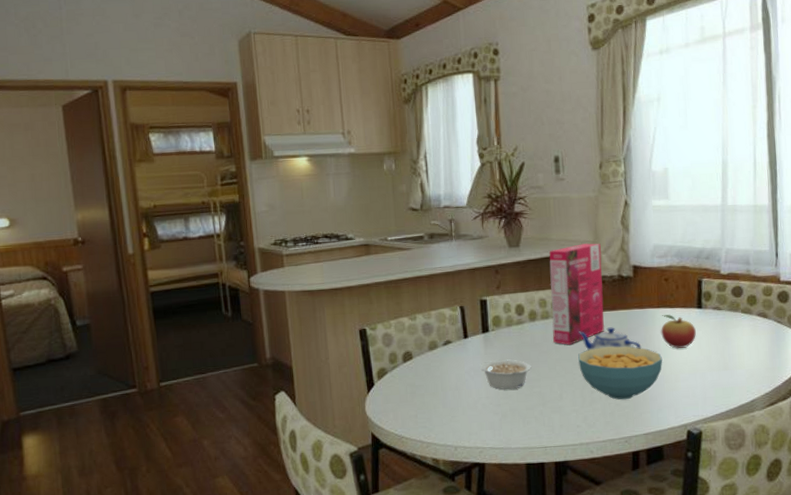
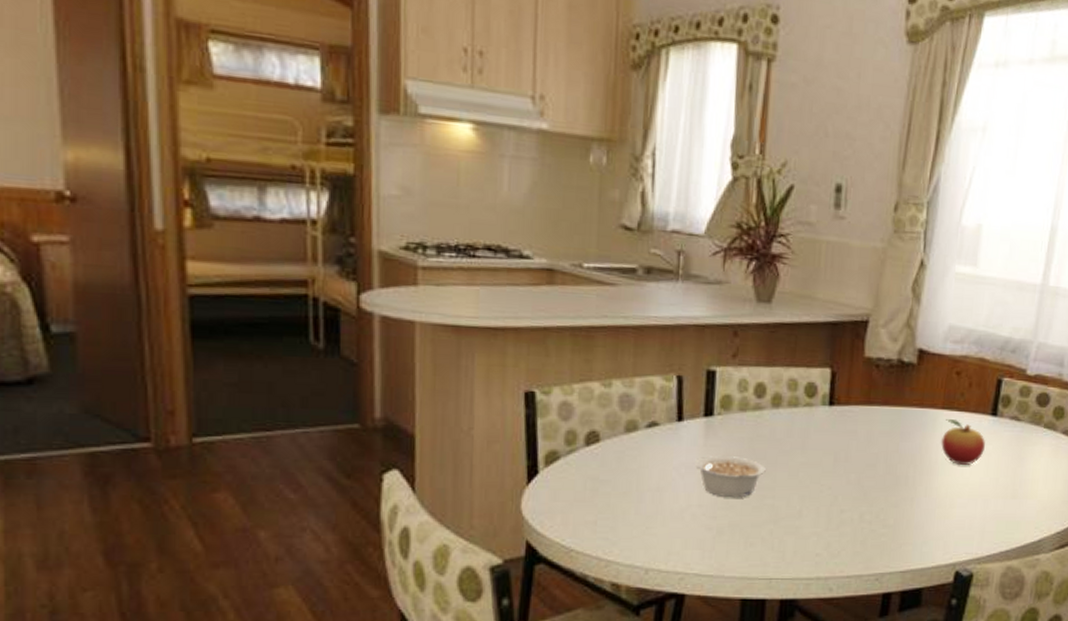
cereal box: present [549,243,605,345] -> none [799,310,881,445]
teapot: present [578,327,642,351] -> none [834,427,914,460]
cereal bowl: present [578,346,663,400] -> none [829,452,939,525]

